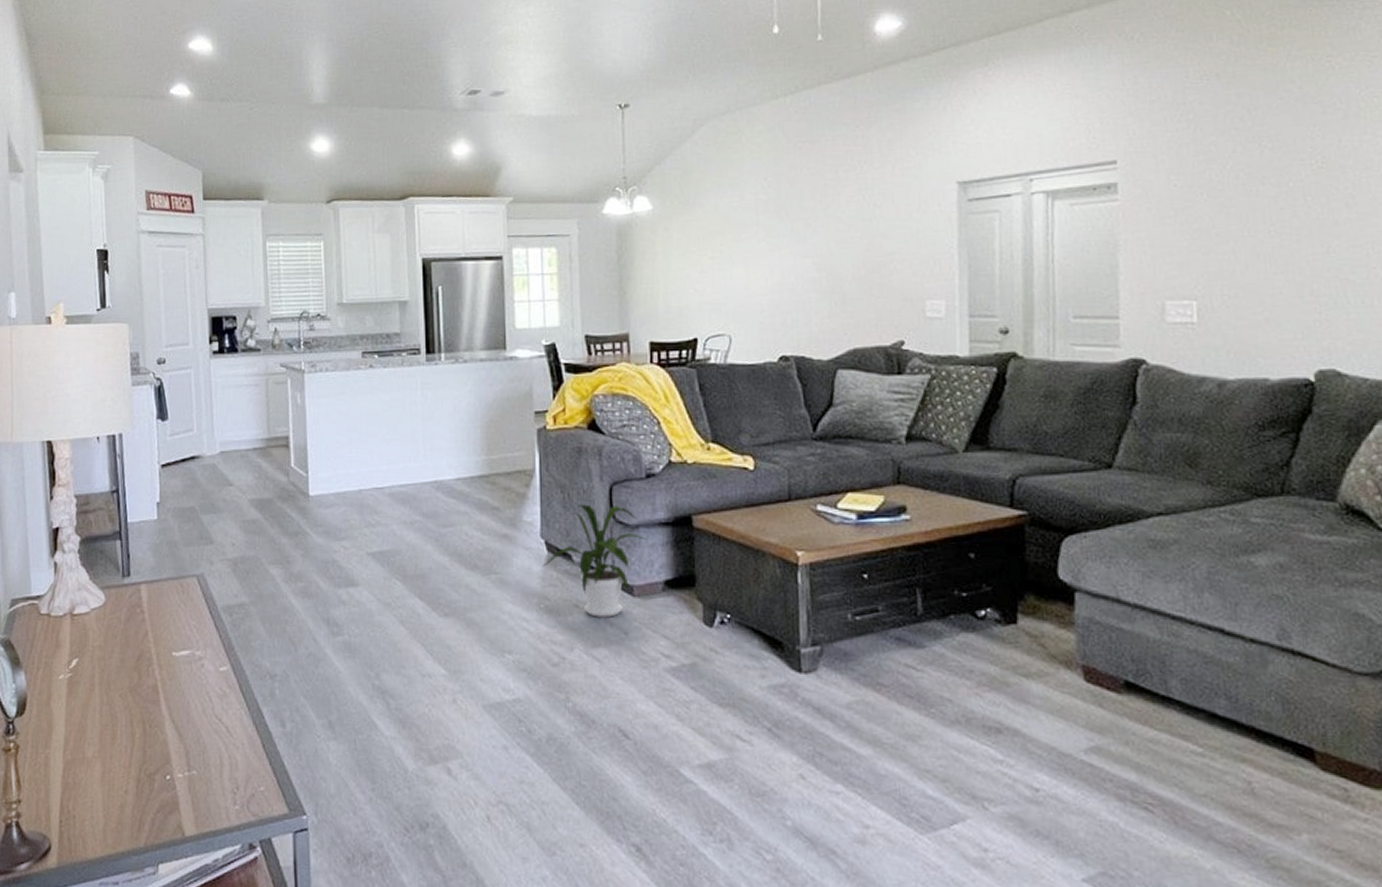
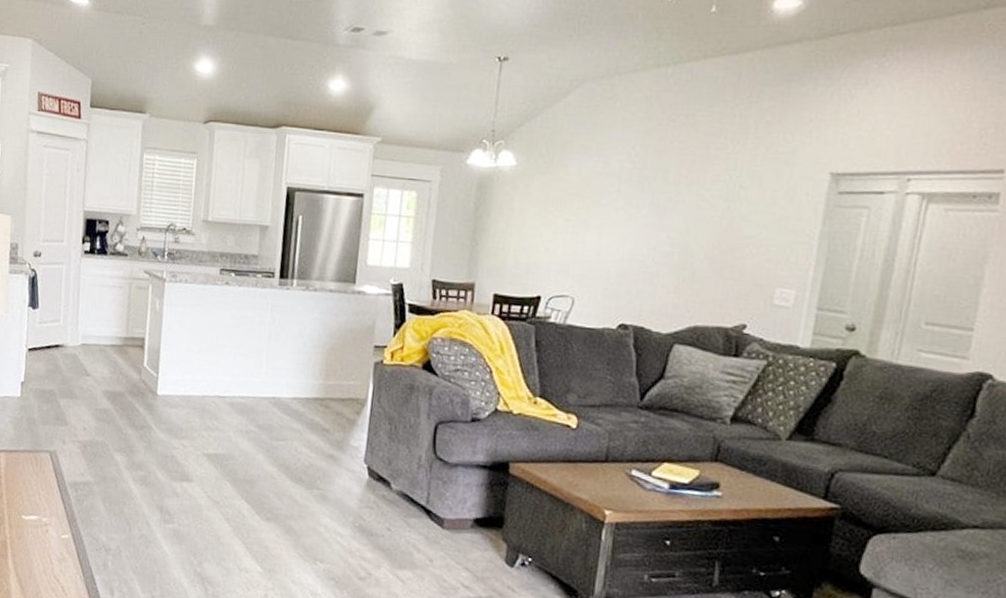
house plant: present [542,504,648,617] -> none [361,437,464,544]

